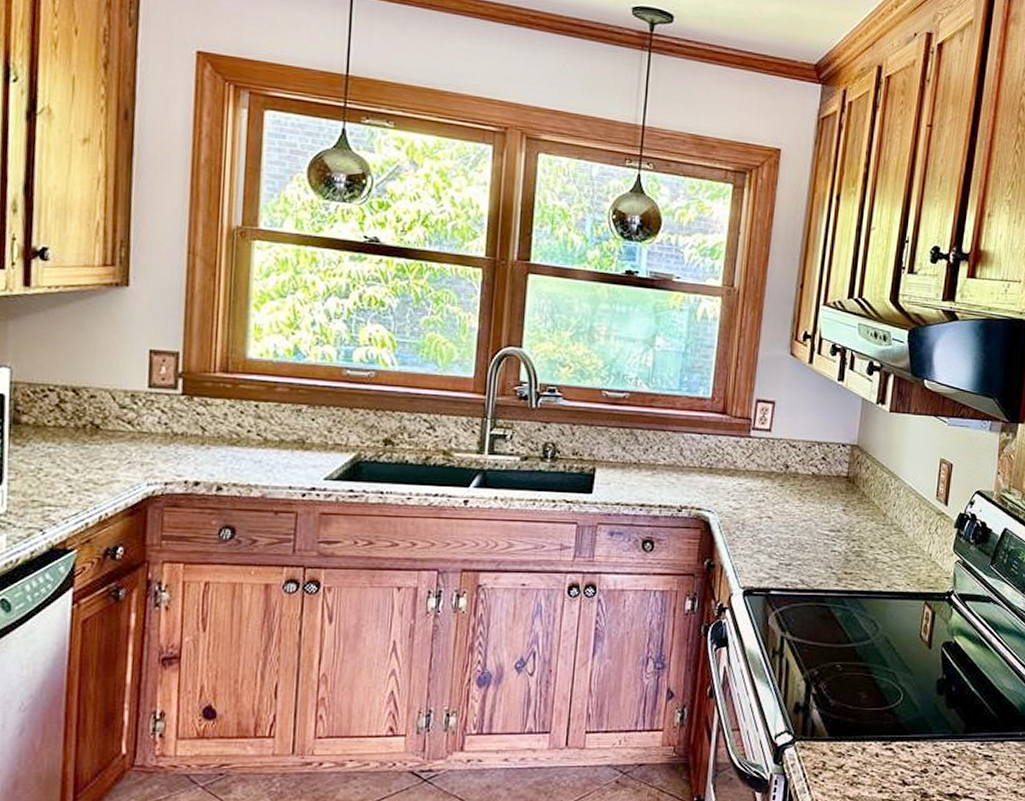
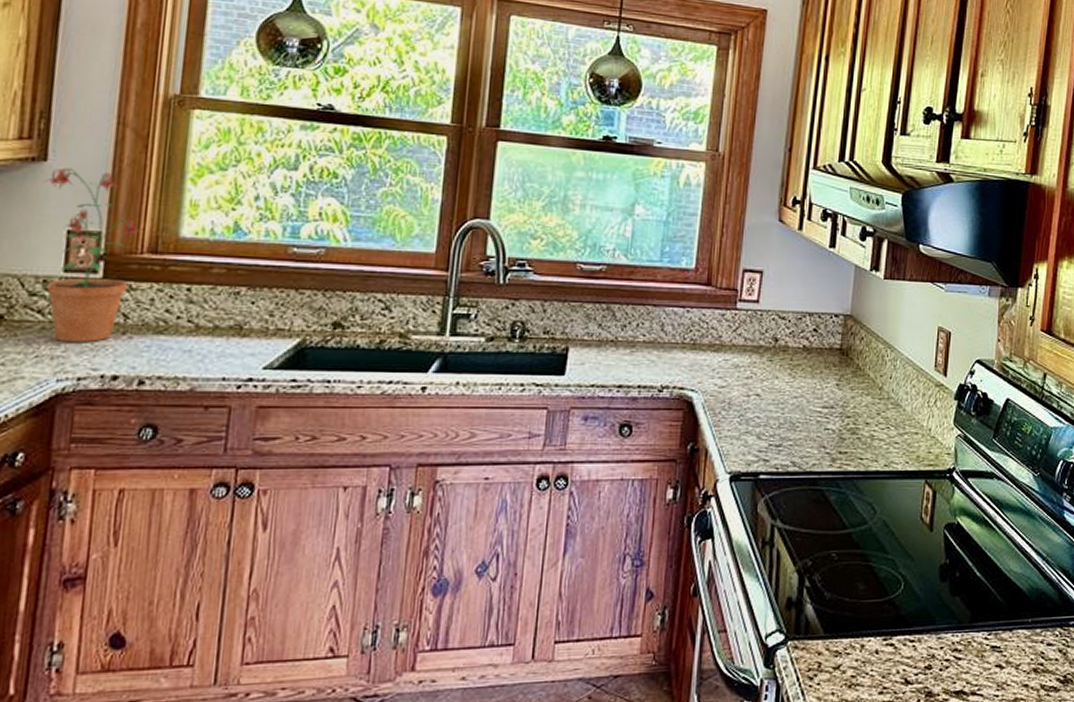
potted plant: none [127,293,213,452] -> present [44,168,141,343]

